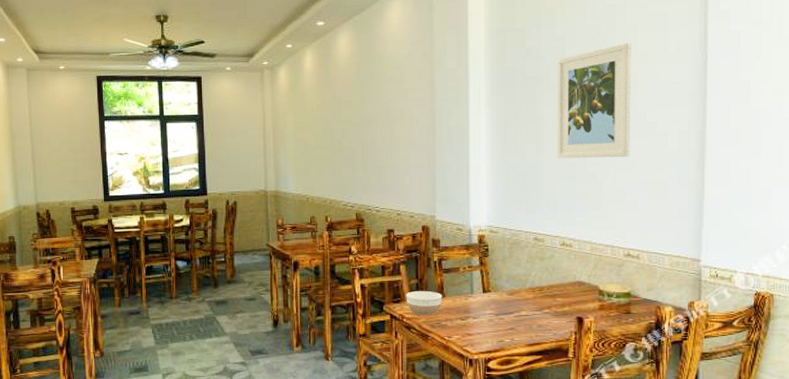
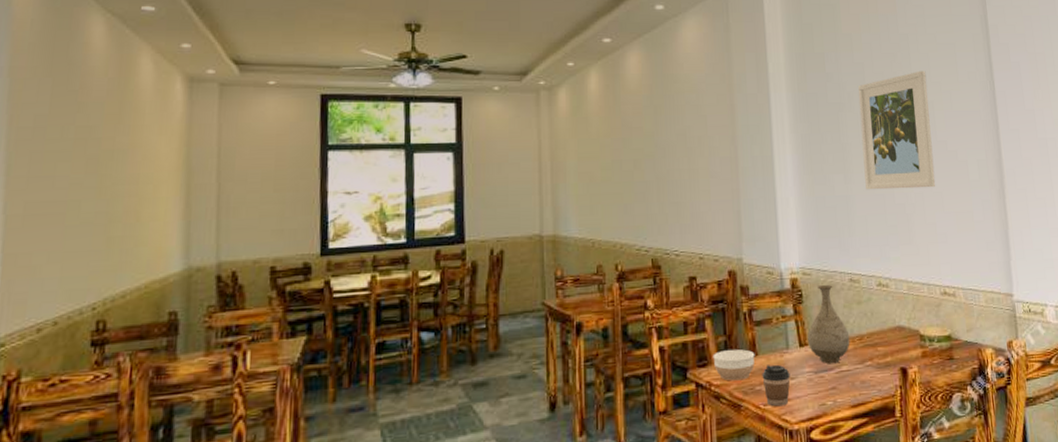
coffee cup: none [448,305,473,340] -> present [762,364,790,407]
vase: none [491,242,530,309] -> present [807,285,850,364]

